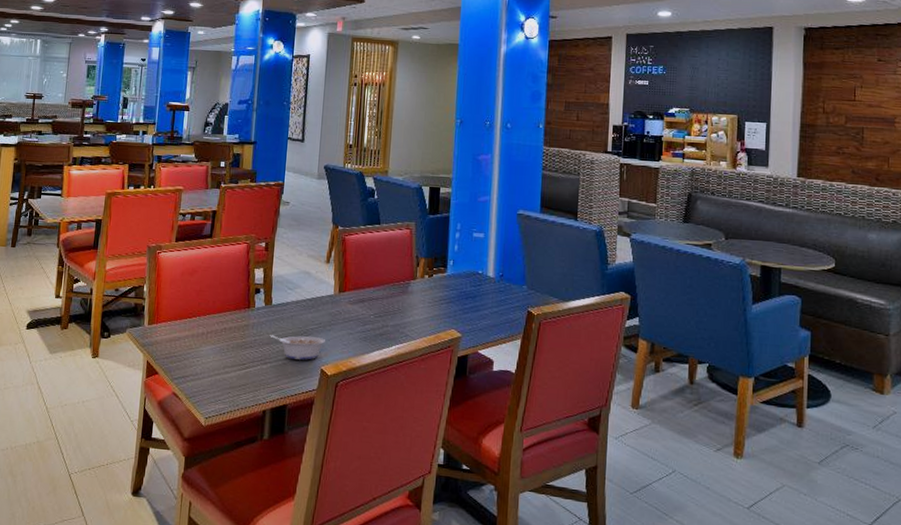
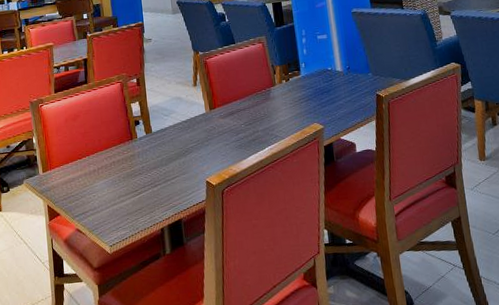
legume: present [270,335,326,360] -> none [155,153,206,178]

